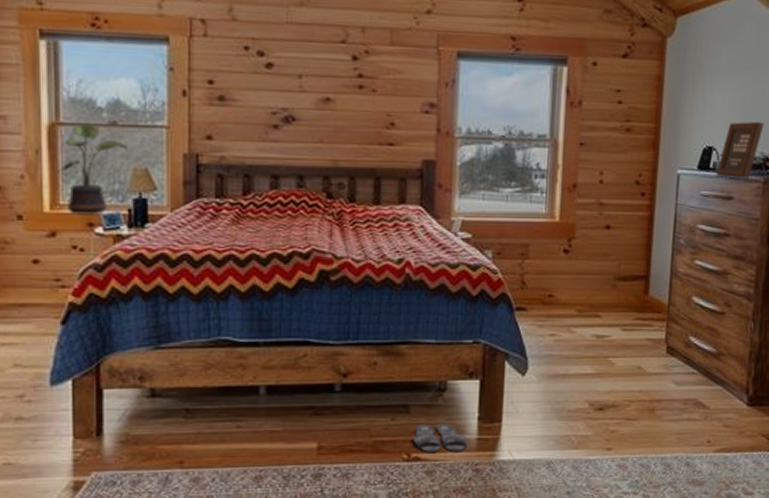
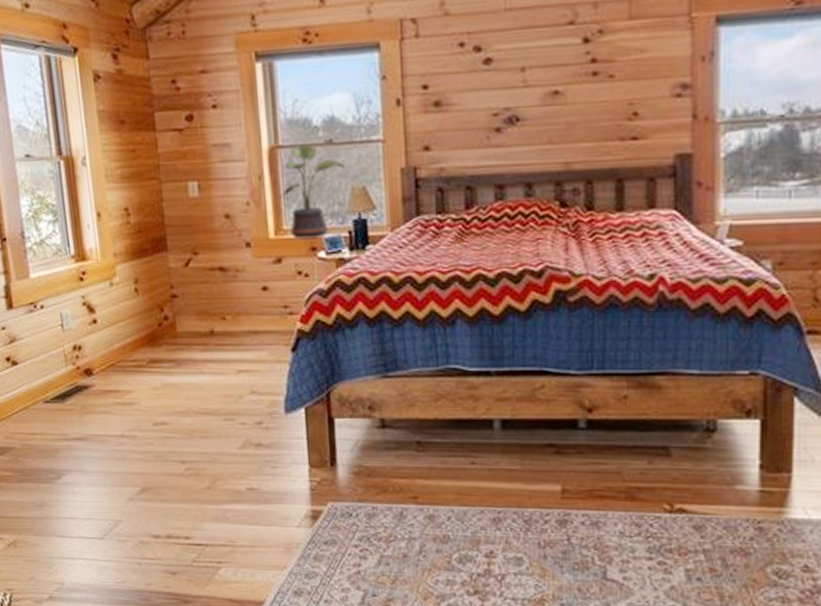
slippers: present [412,423,468,453] -> none [675,470,747,506]

